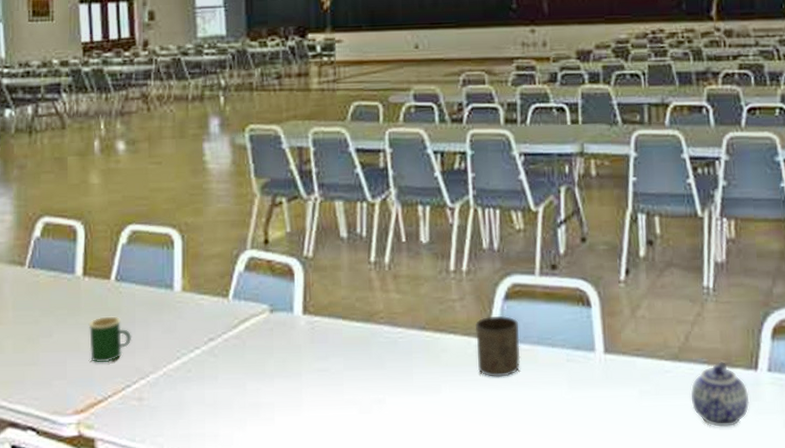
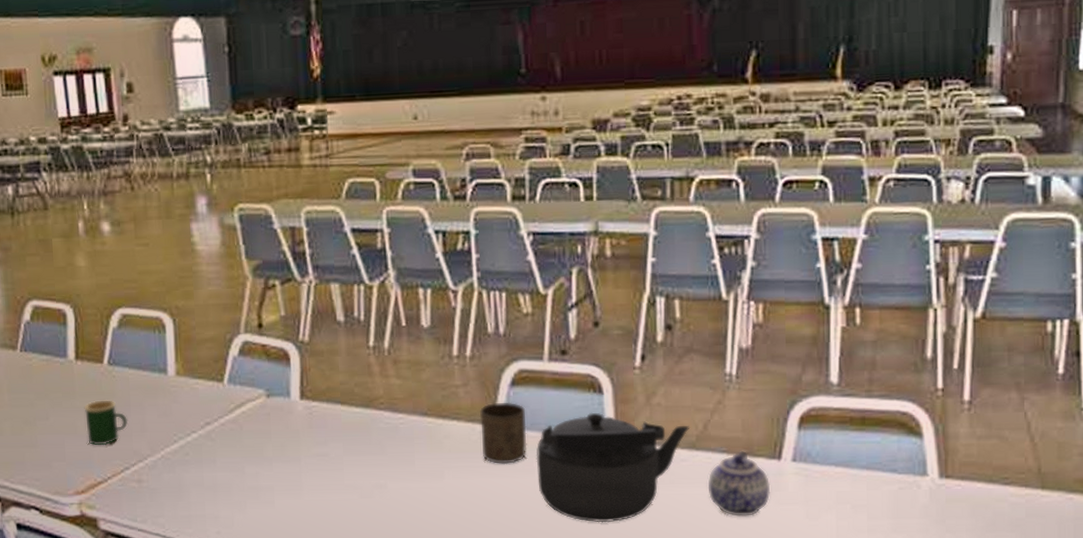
kettle: none [529,325,673,435] -> present [536,412,690,523]

